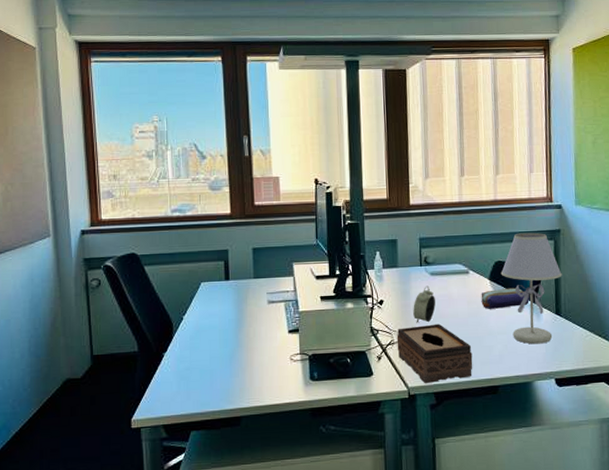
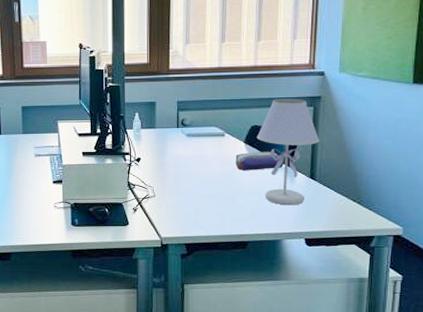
tissue box: present [396,323,473,384] -> none [152,182,224,236]
alarm clock: present [413,285,436,322] -> none [168,146,190,179]

